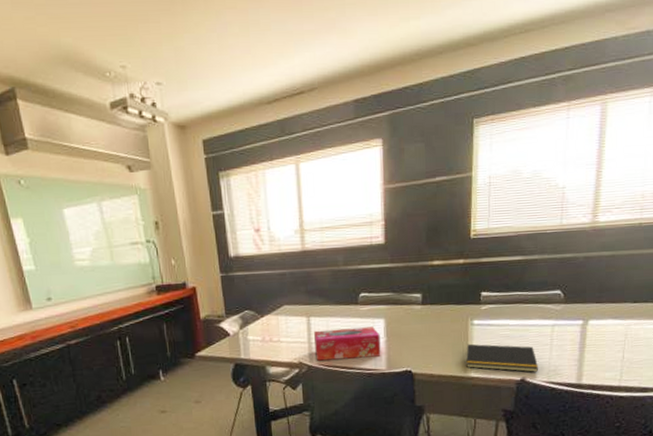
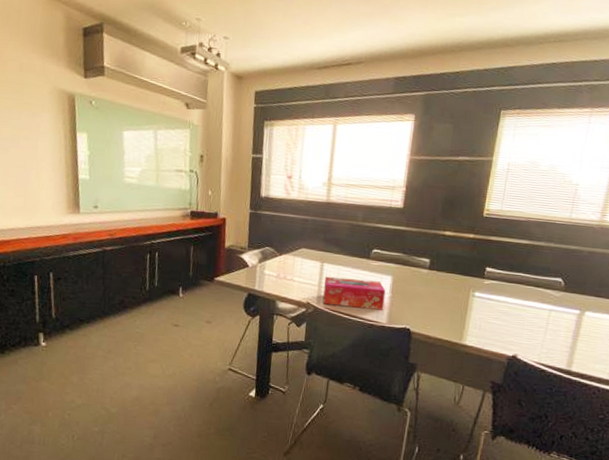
notepad: present [466,343,539,372] -> none [462,313,532,352]

